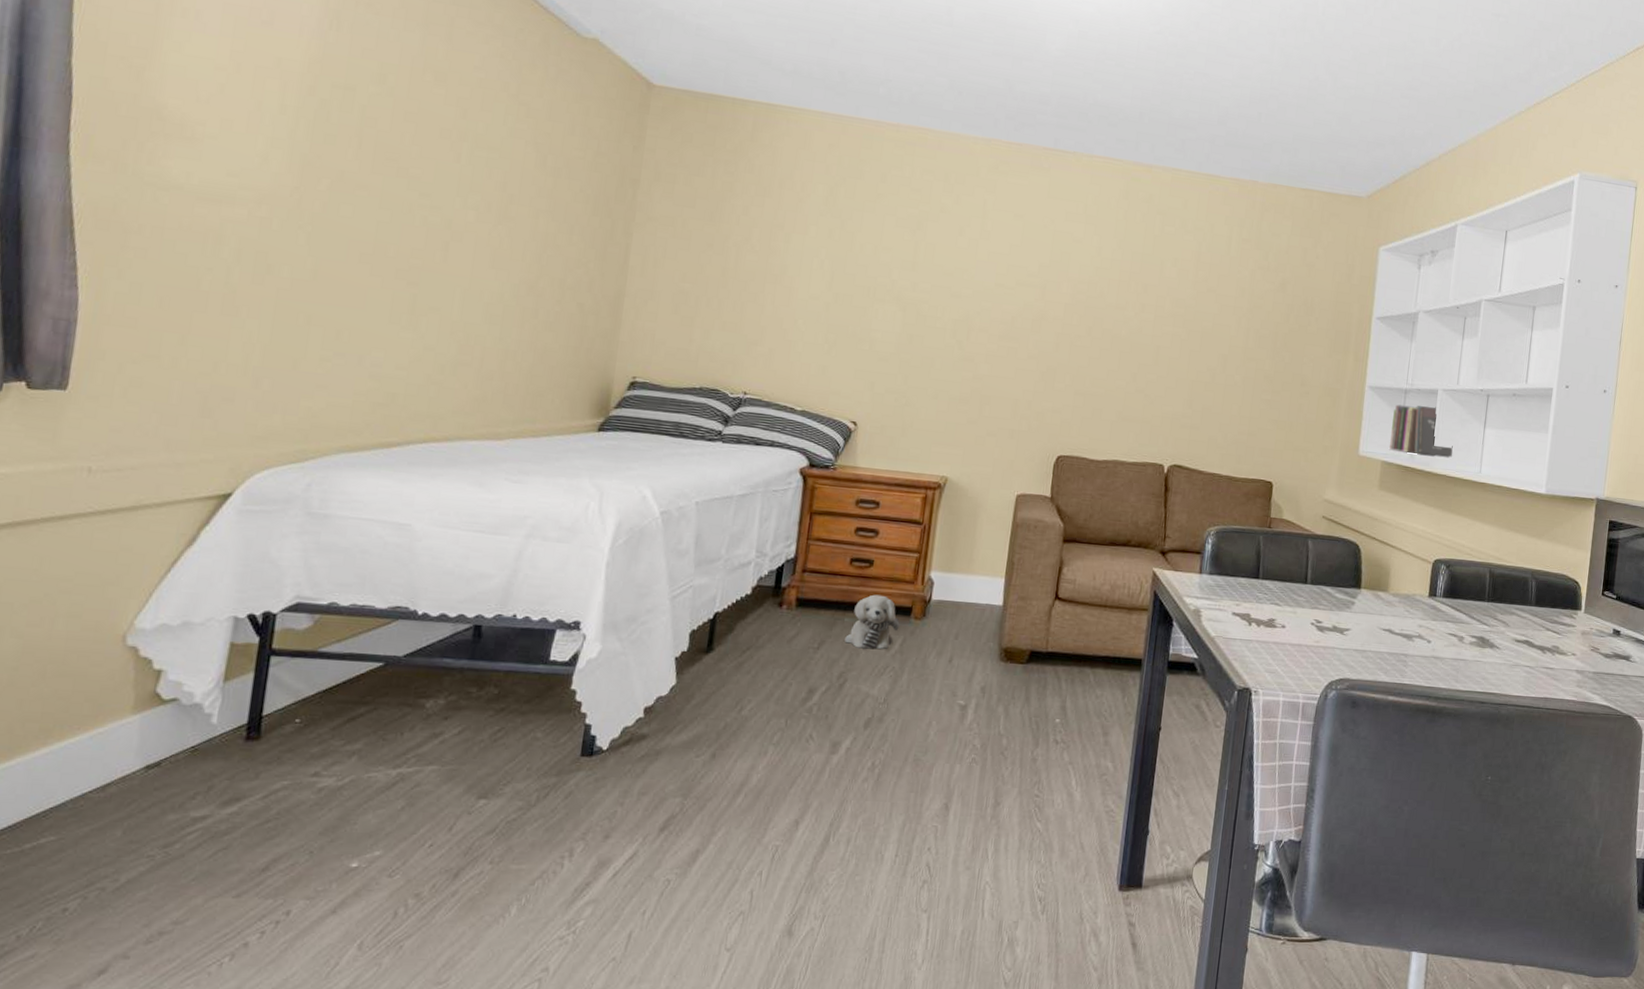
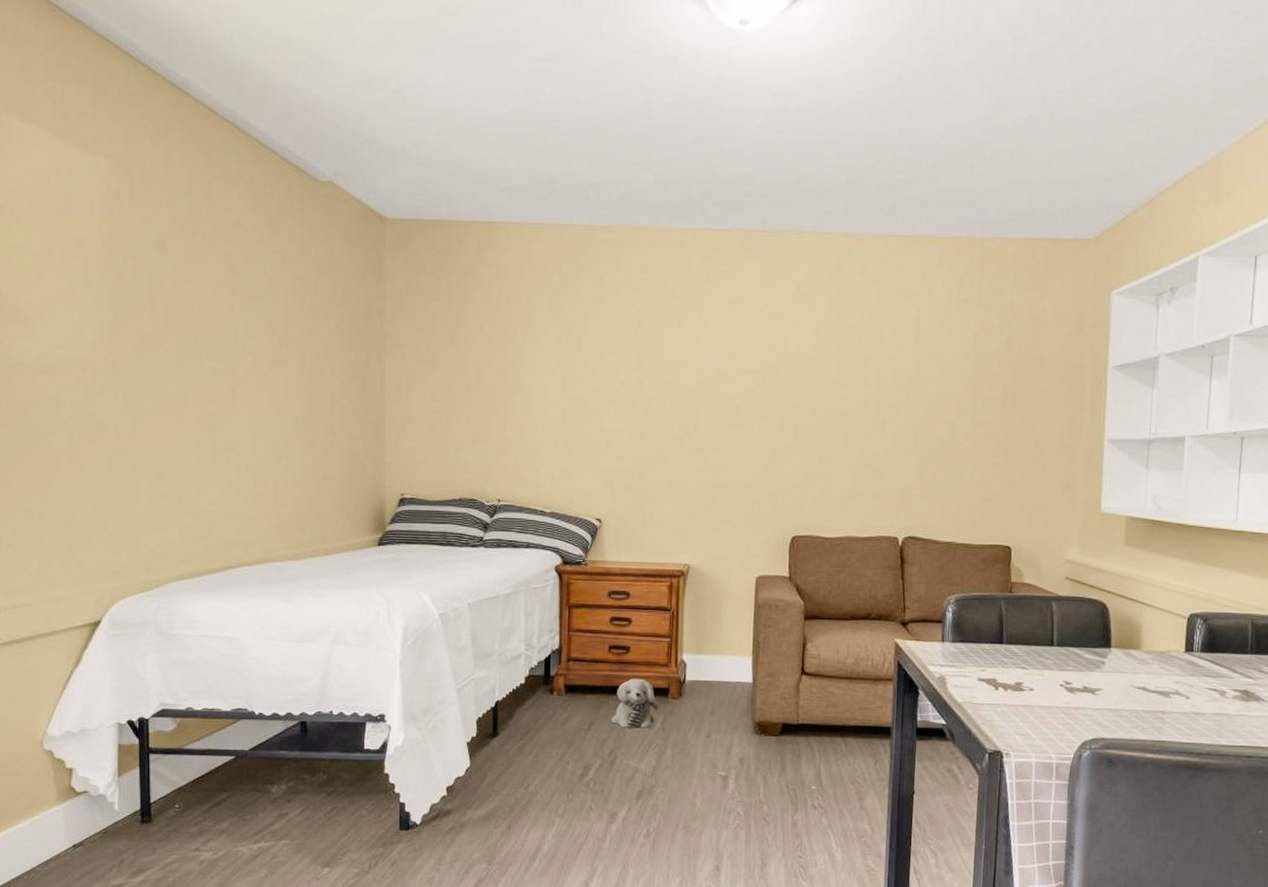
books: present [1389,404,1453,458] -> none [1134,454,1205,508]

